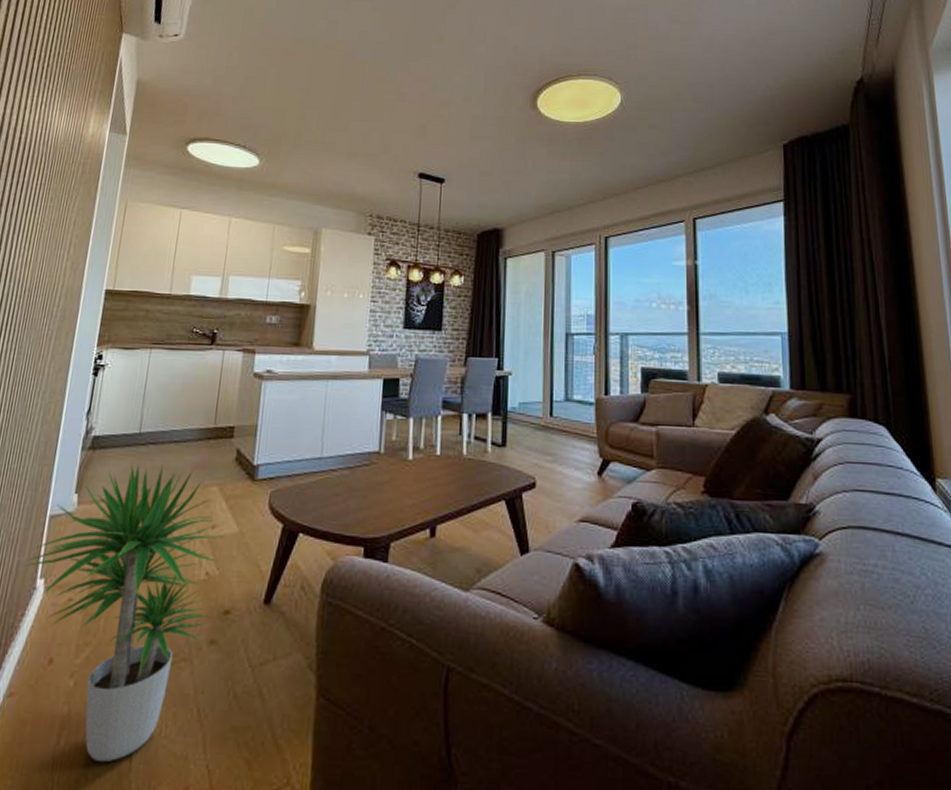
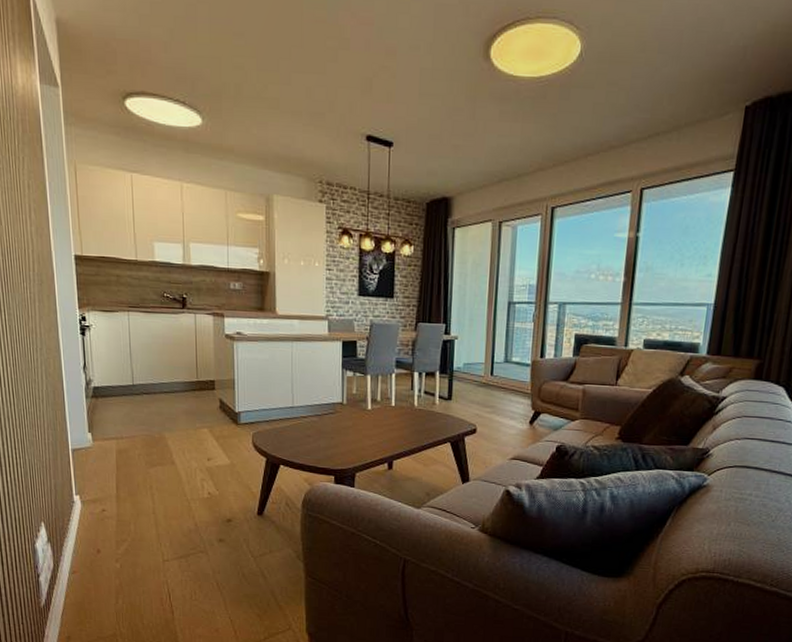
potted plant: present [23,463,225,762] -> none [59,409,219,614]

